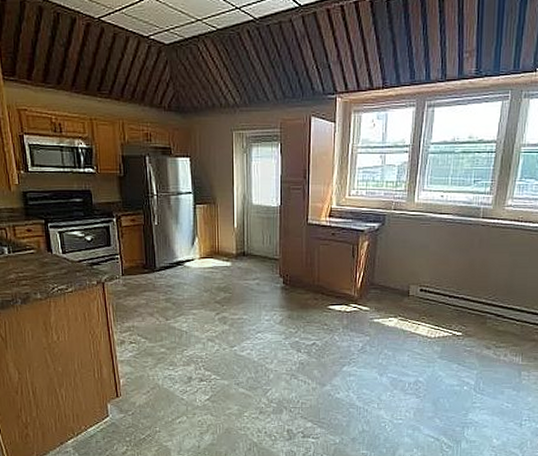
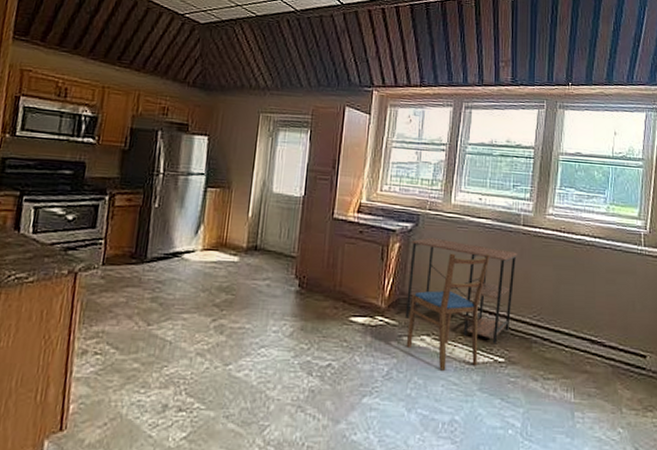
desk: none [376,234,477,322] -> present [406,237,518,345]
dining chair: none [377,246,451,344] -> present [406,253,490,371]

